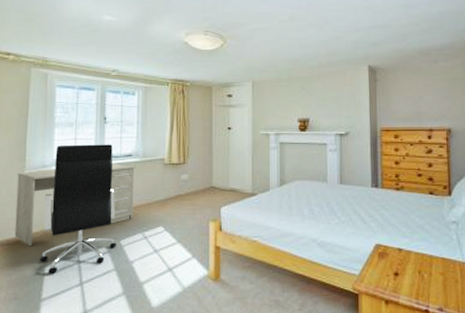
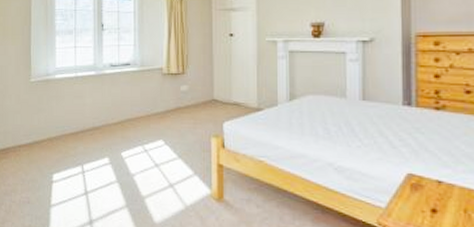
desk: present [14,164,136,247] -> none [24,73,134,154]
office chair: present [40,144,116,274] -> none [48,52,118,181]

